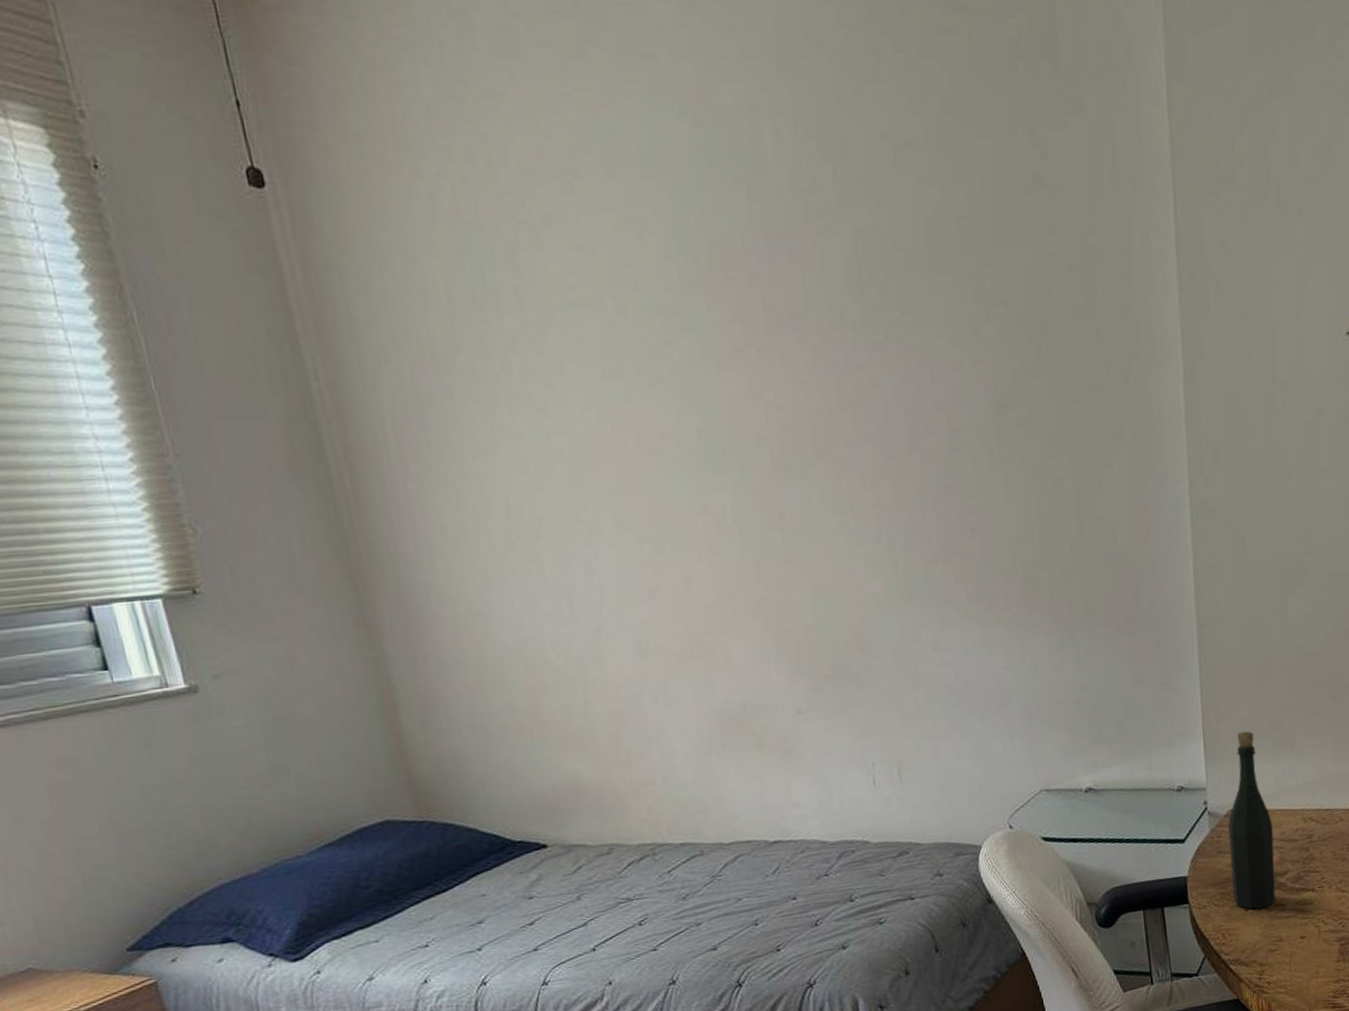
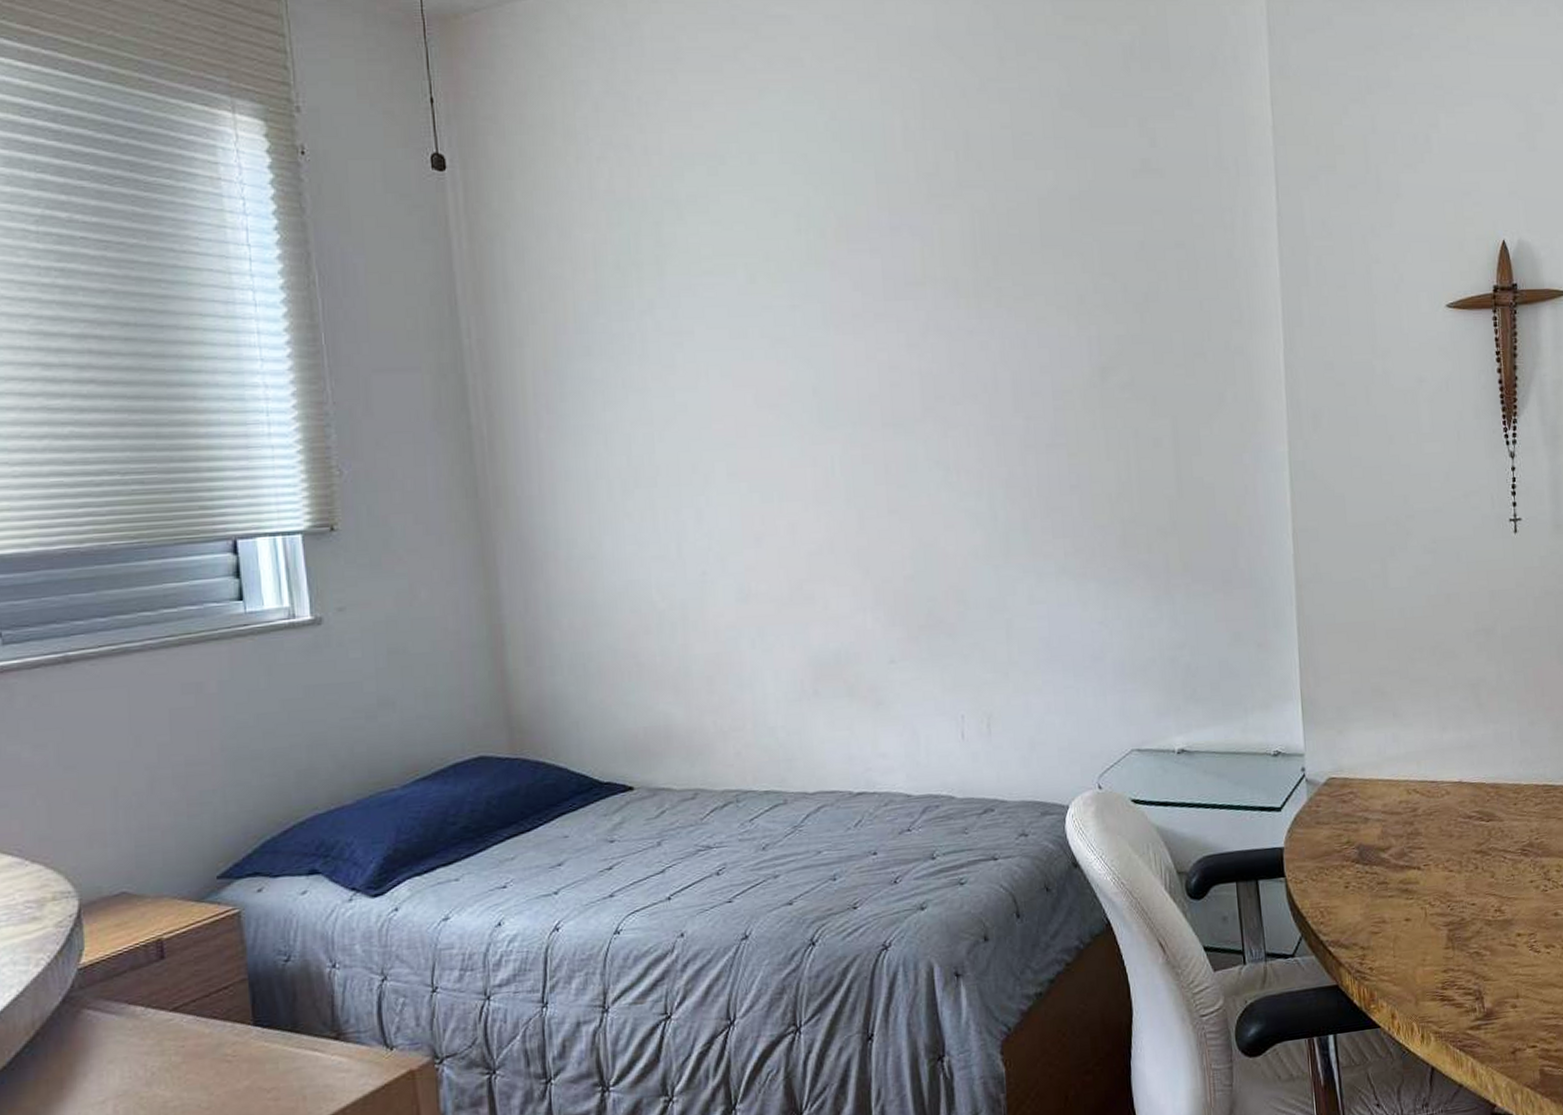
bottle: present [1228,731,1276,910] -> none [1327,695,1378,887]

